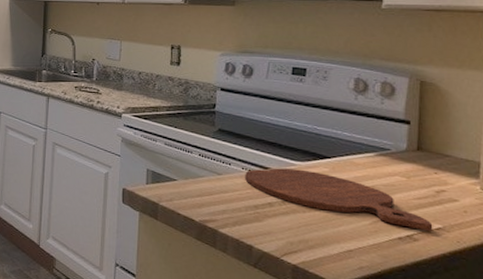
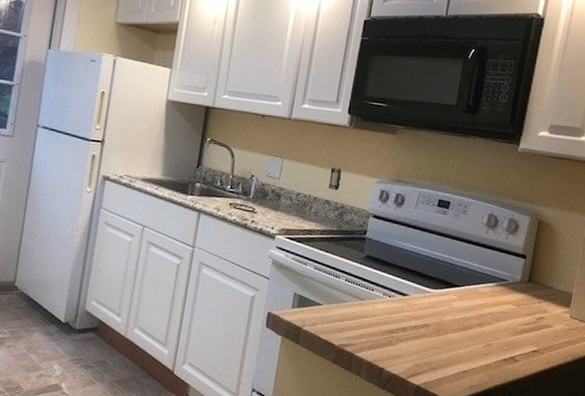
cutting board: present [245,168,433,232] -> none [385,294,531,354]

